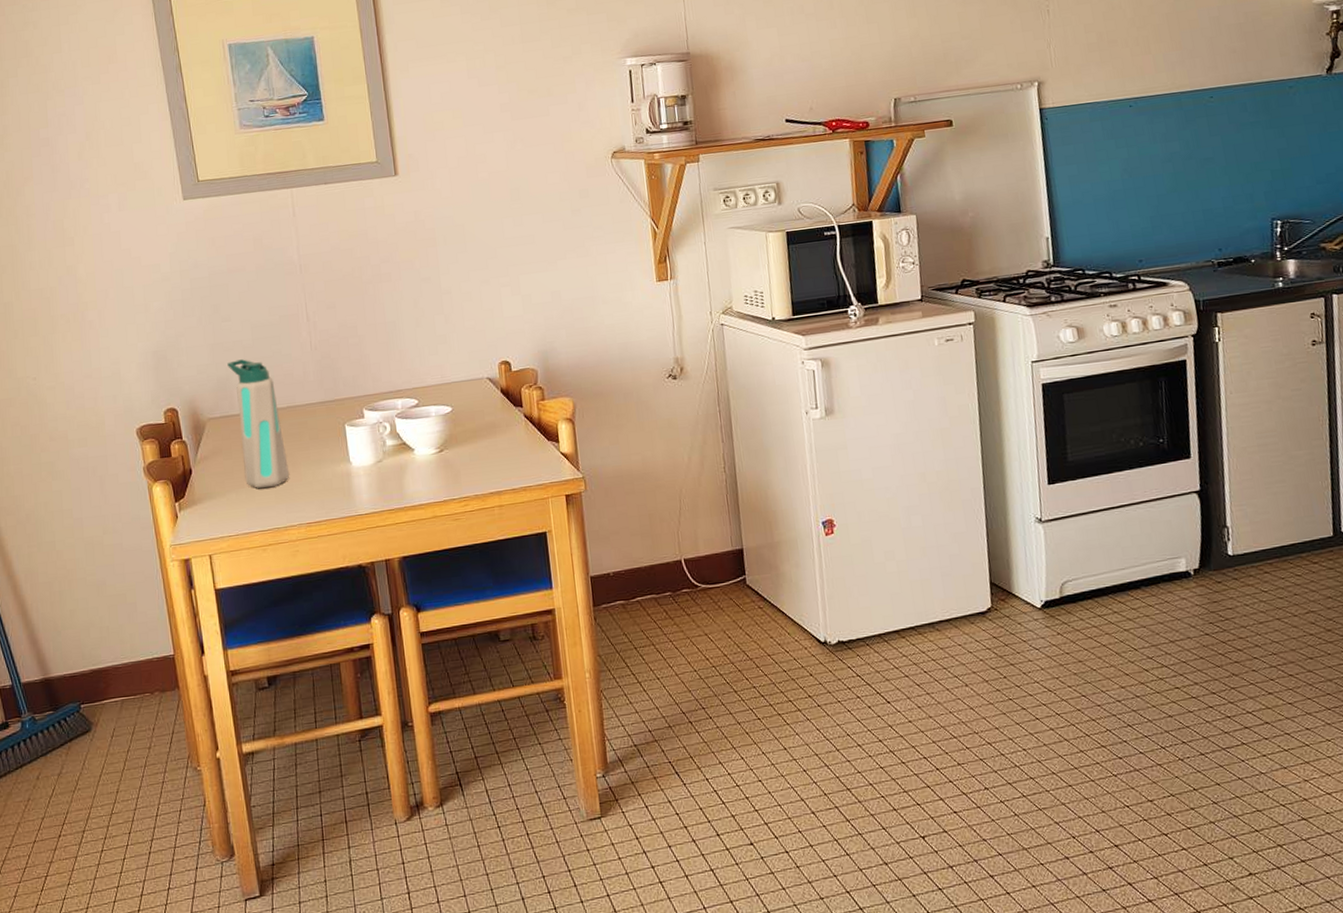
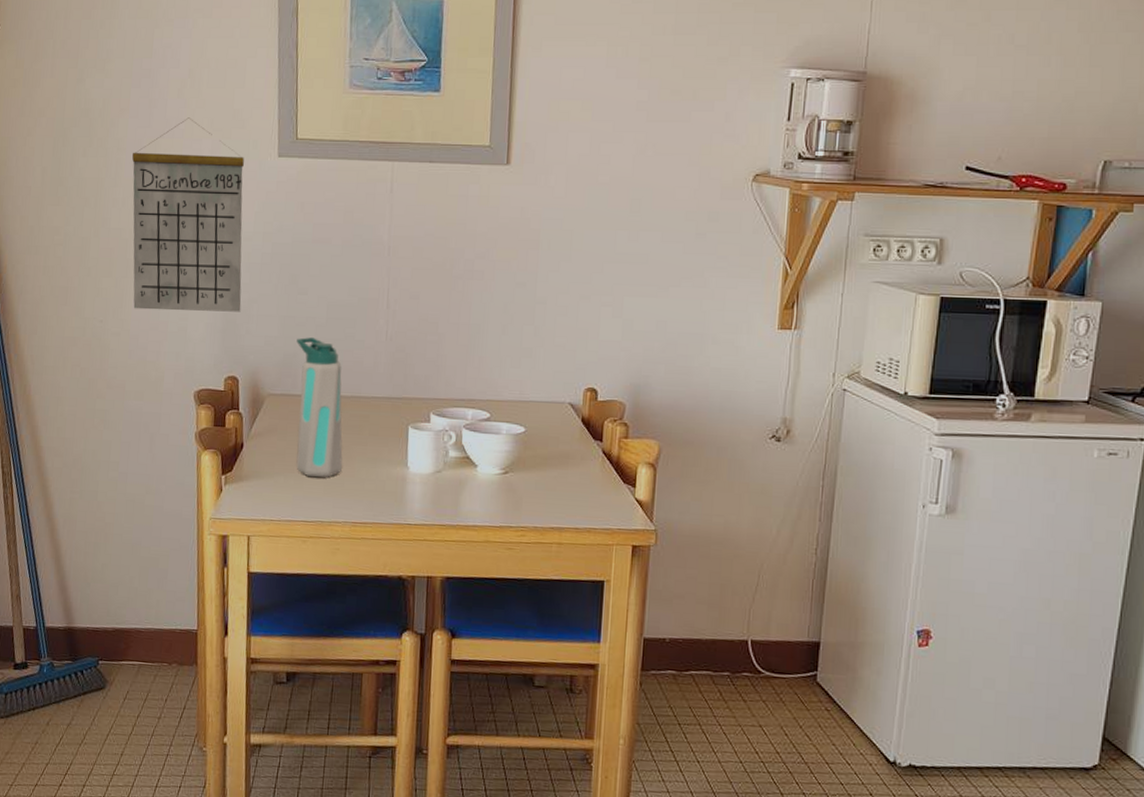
calendar: none [43,176,170,362] -> present [132,117,244,312]

